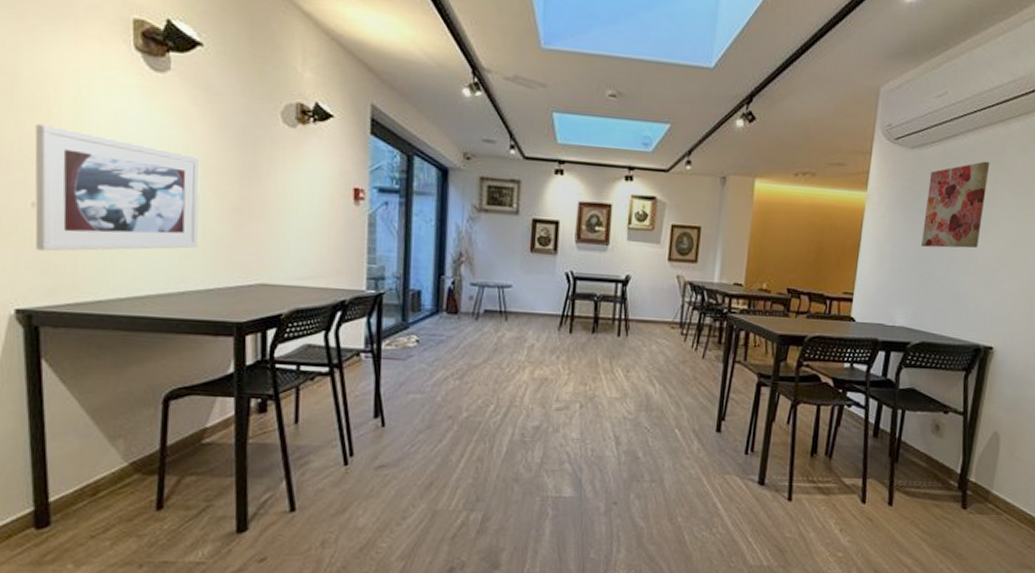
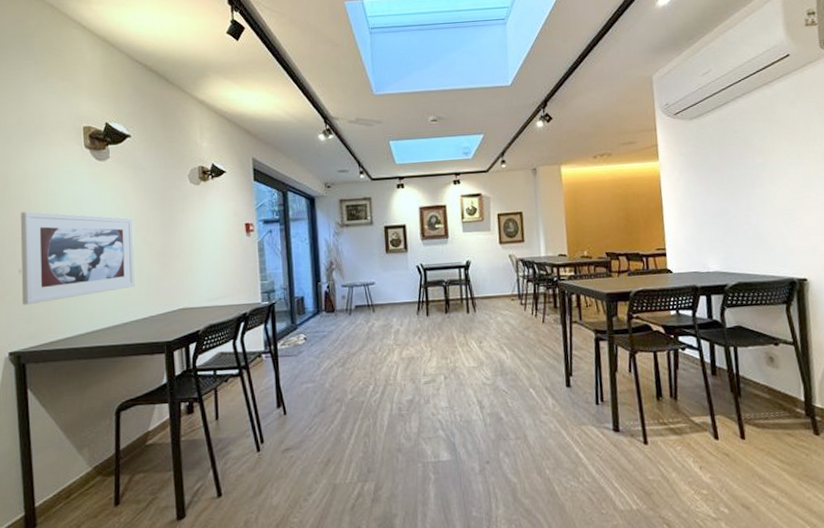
wall art: present [921,161,990,249] -> none [712,119,770,199]

